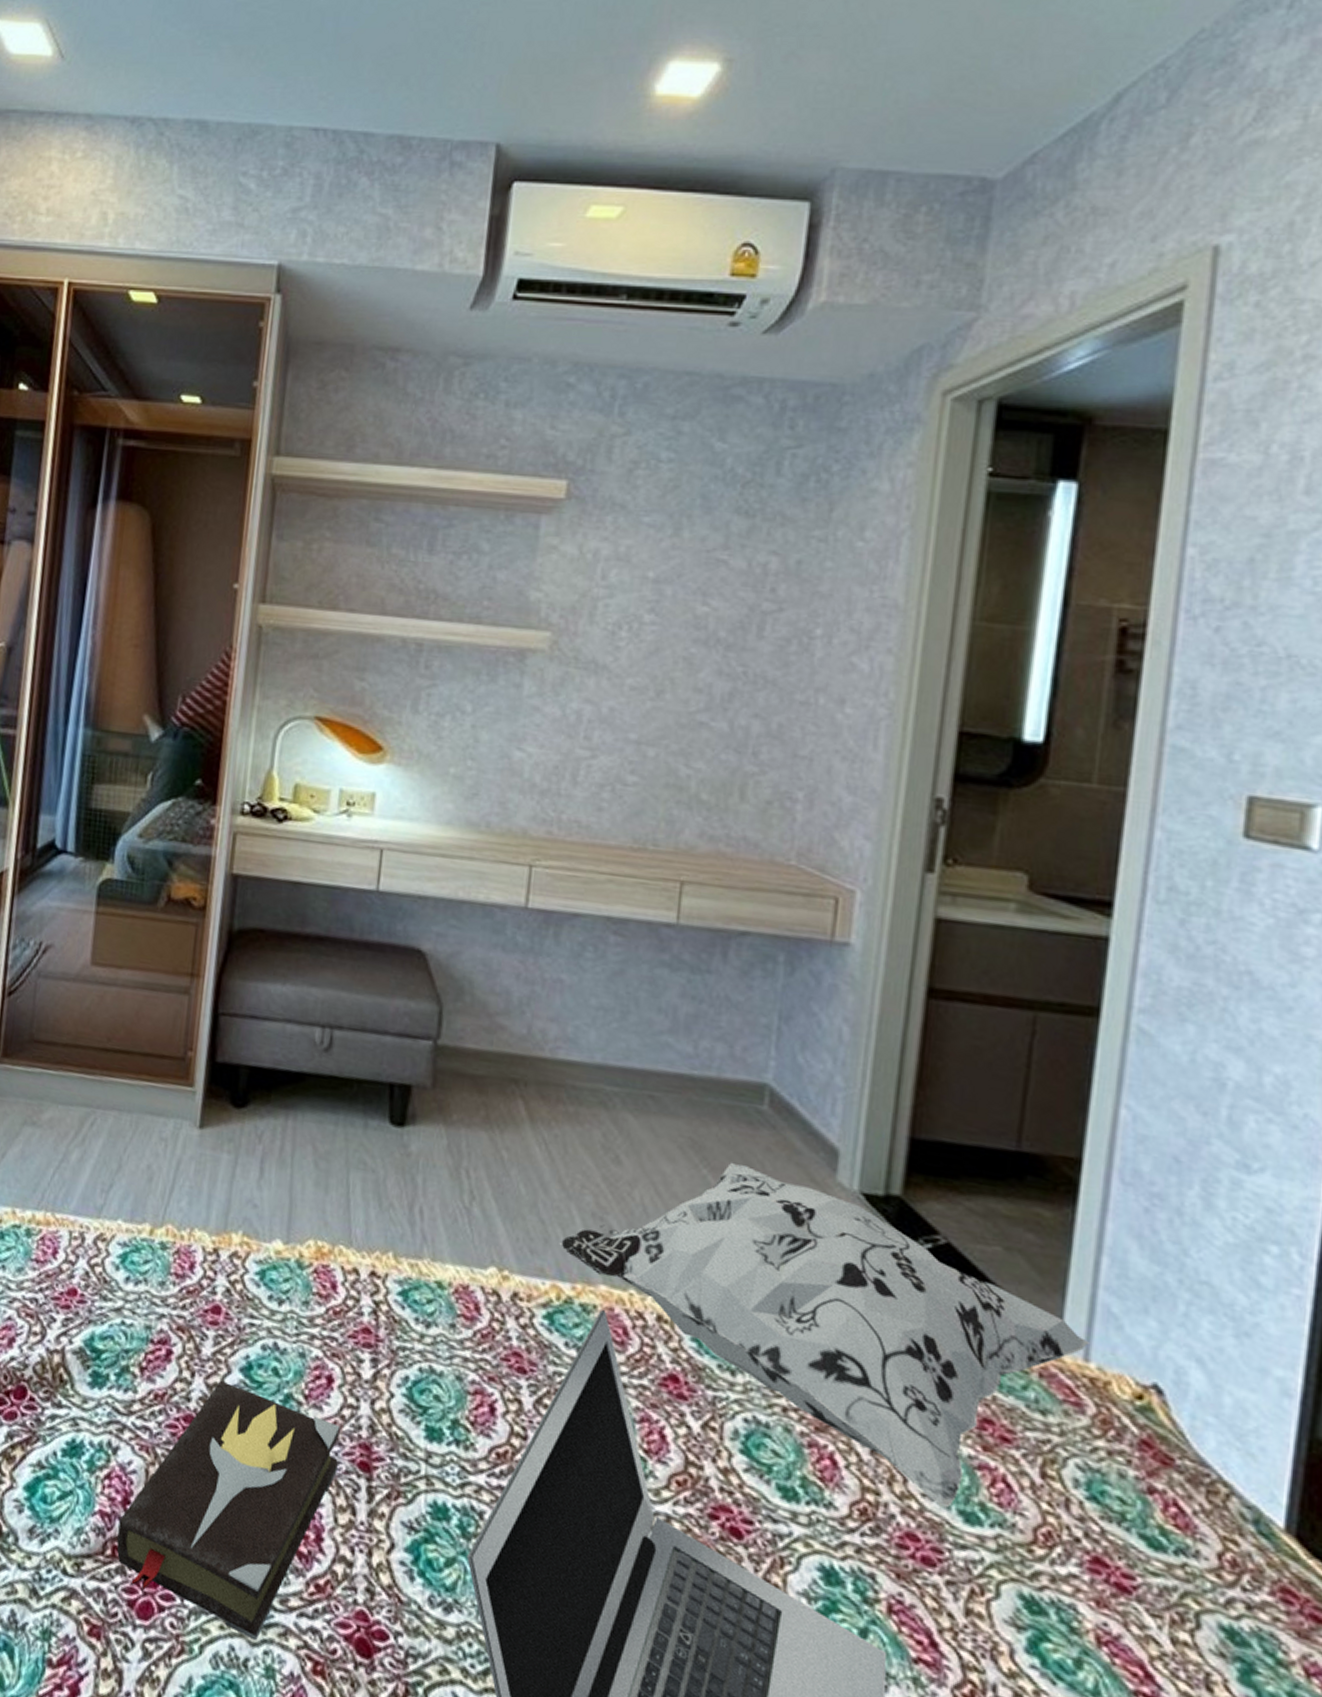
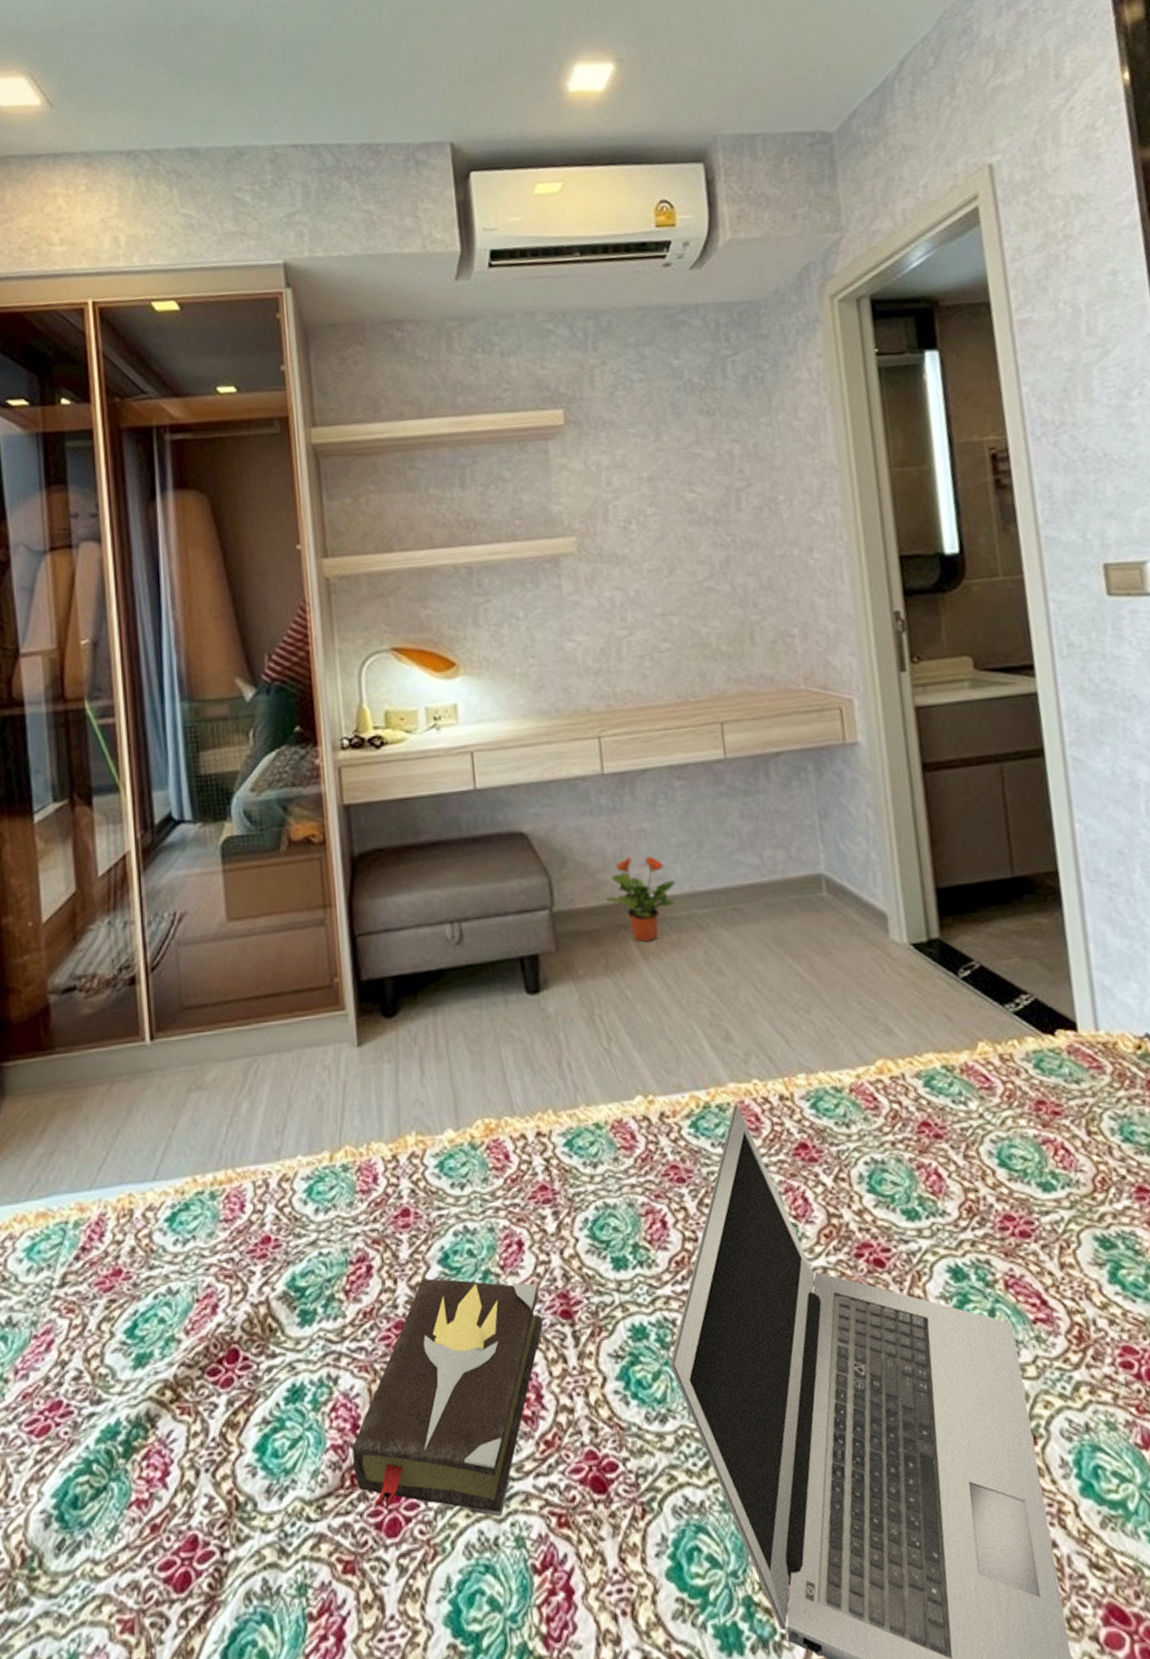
potted plant: none [501,1006,586,1105] -> present [606,856,676,942]
decorative pillow: present [559,1162,1089,1508] -> none [688,946,1096,1185]

